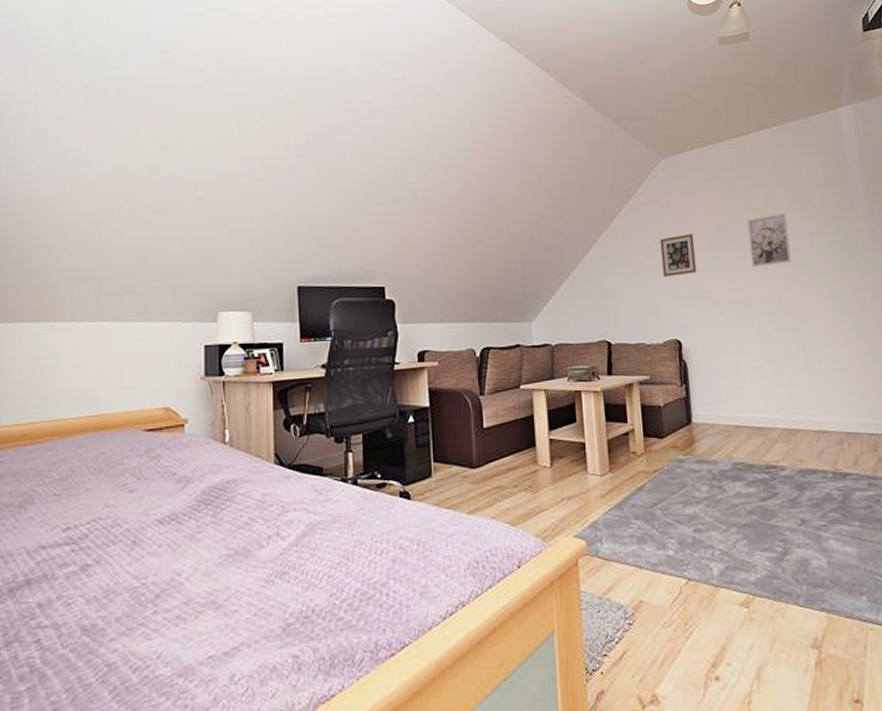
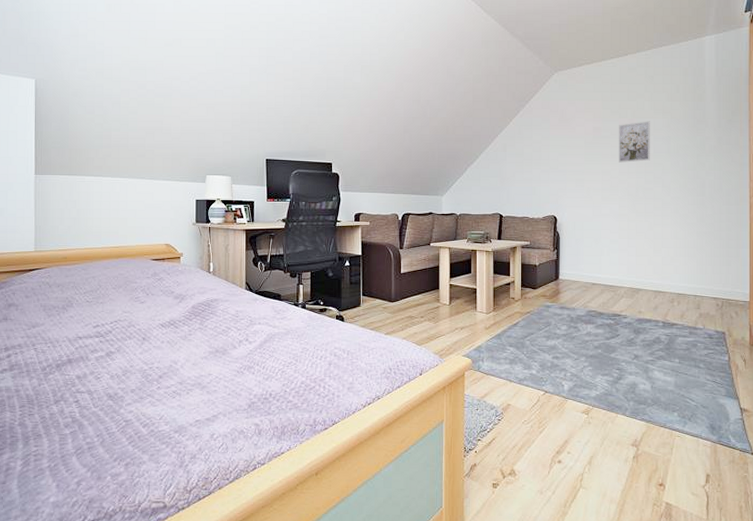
picture frame: present [660,233,697,276] -> none [547,133,575,166]

